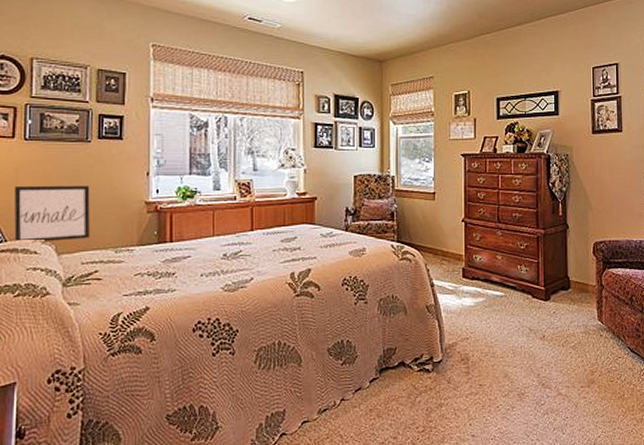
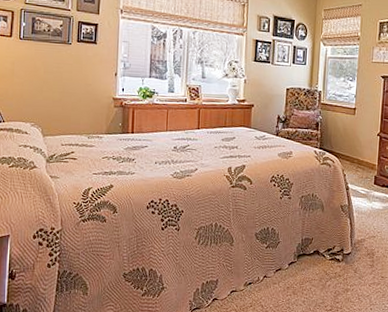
wall art: present [14,186,90,243] -> none [10,78,70,125]

